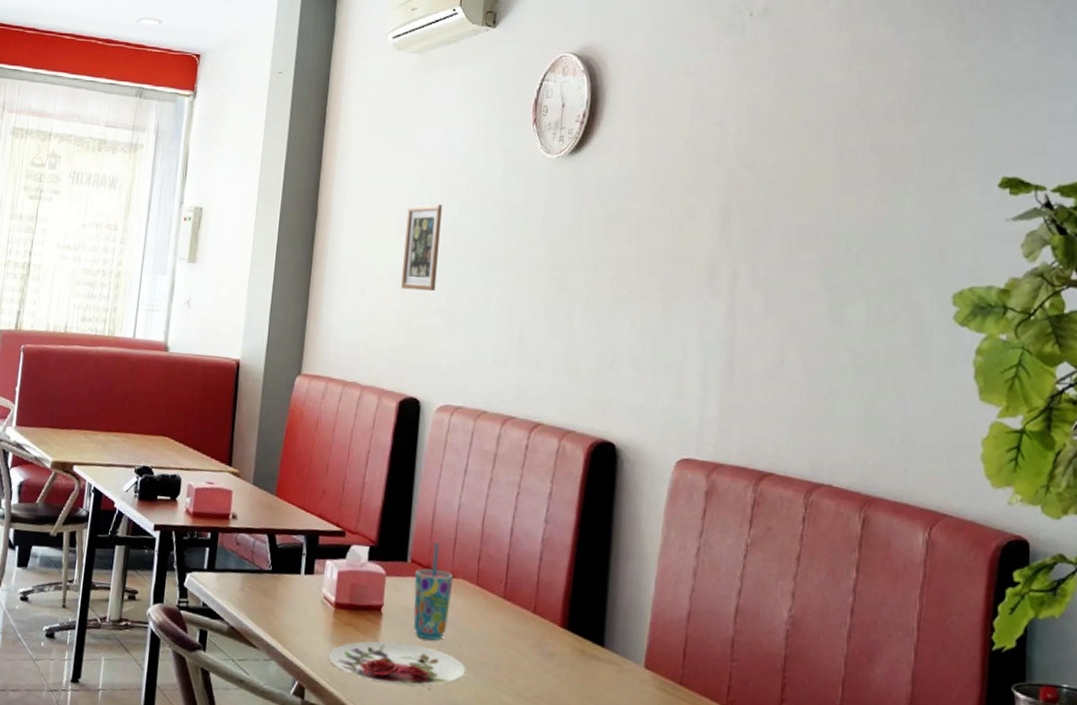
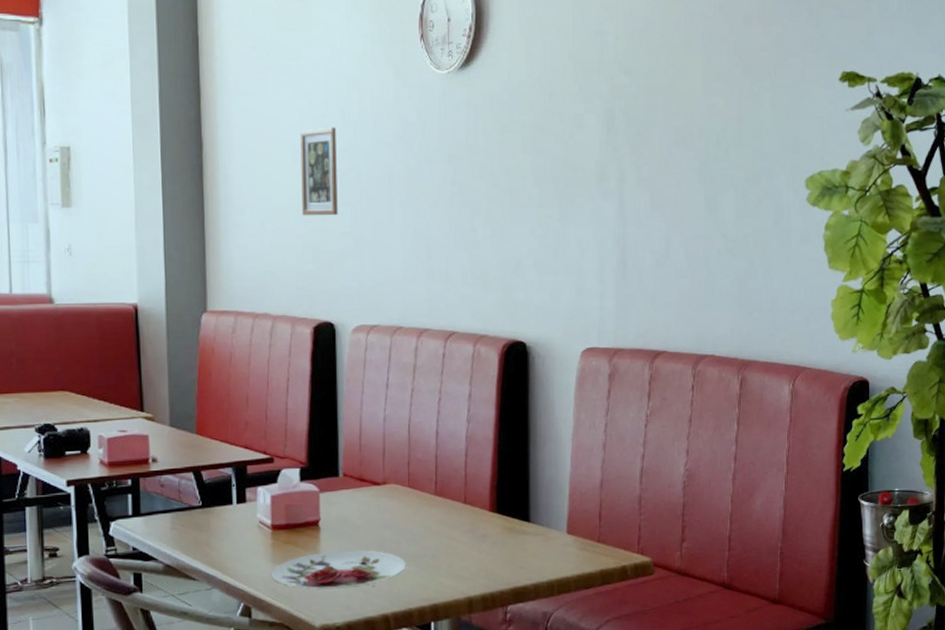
cup: present [413,542,454,640] -> none [347,454,386,543]

